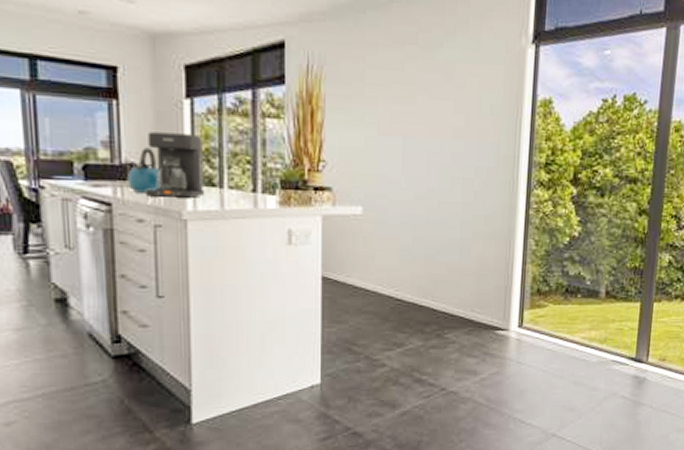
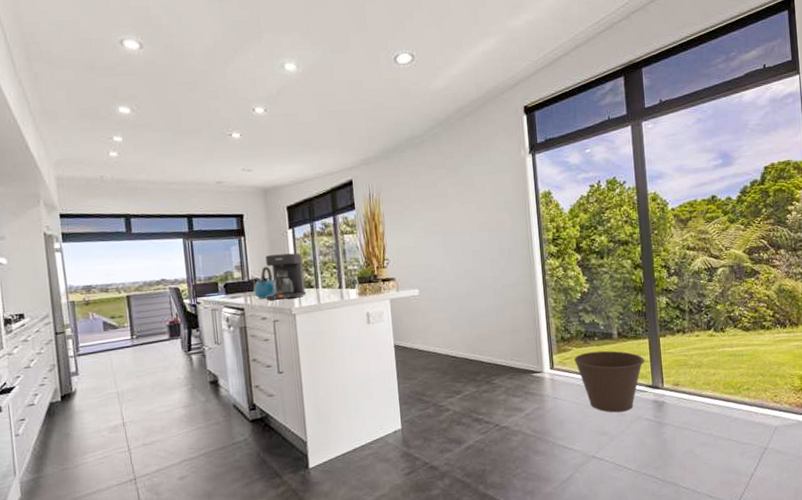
basket: none [549,311,633,386] -> present [574,350,645,413]

